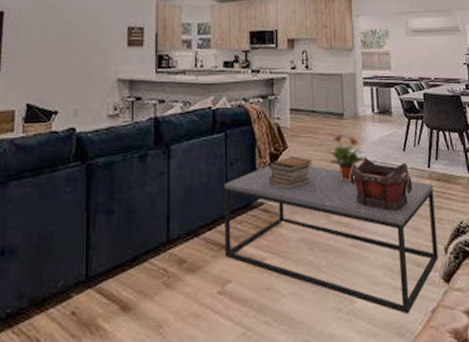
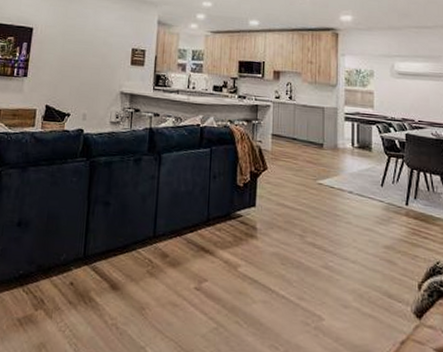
coffee table: present [224,165,438,315] -> none [204,182,411,341]
book stack: present [269,156,313,190] -> none [248,177,290,207]
potted plant: present [327,134,367,182] -> none [305,163,344,208]
decorative container: present [350,158,413,211] -> none [326,188,388,242]

